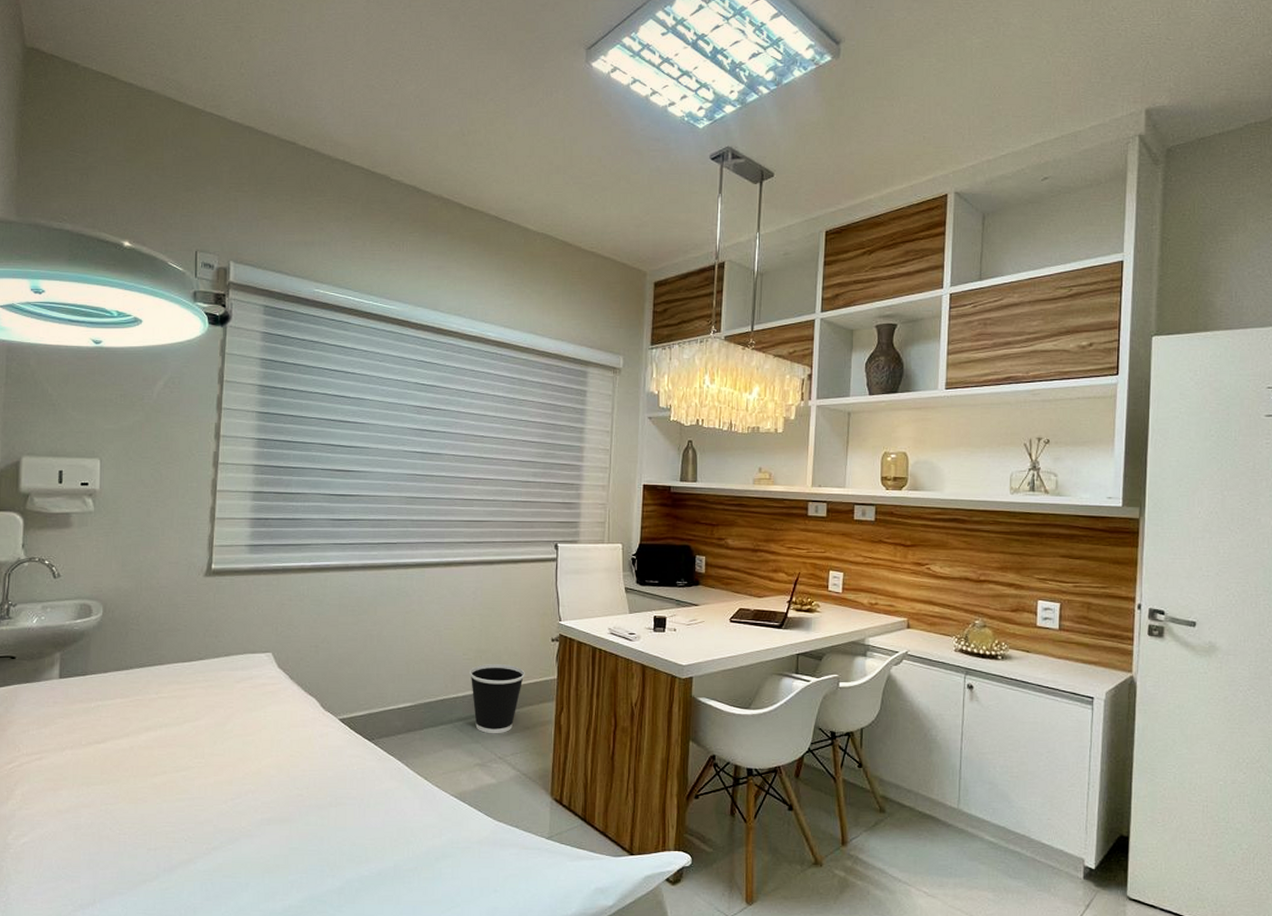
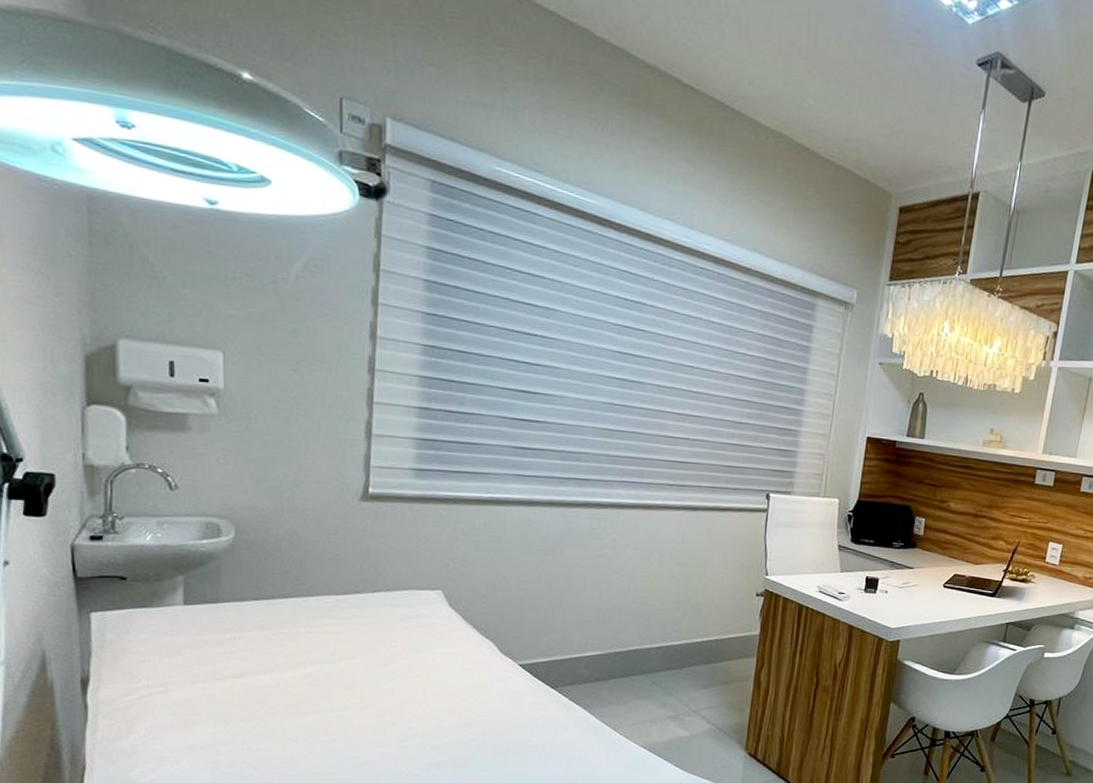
wastebasket: present [470,664,525,734] -> none [666,615,726,688]

